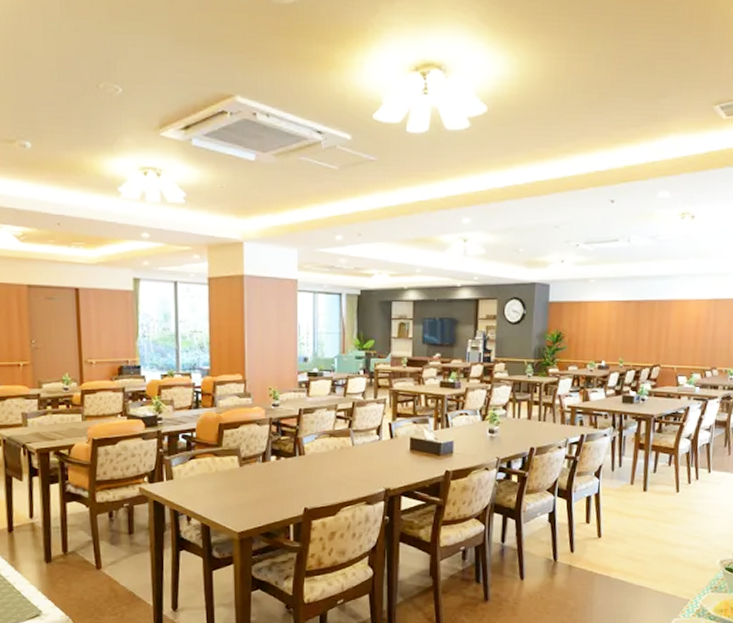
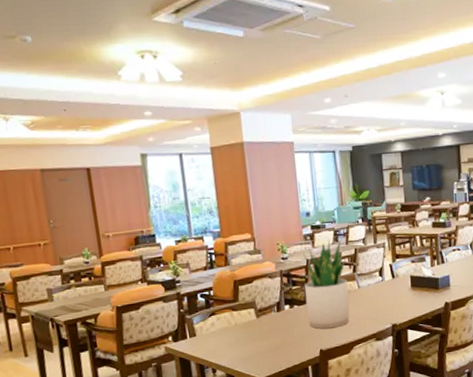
planter: none [294,389,343,486] -> present [303,238,350,329]

